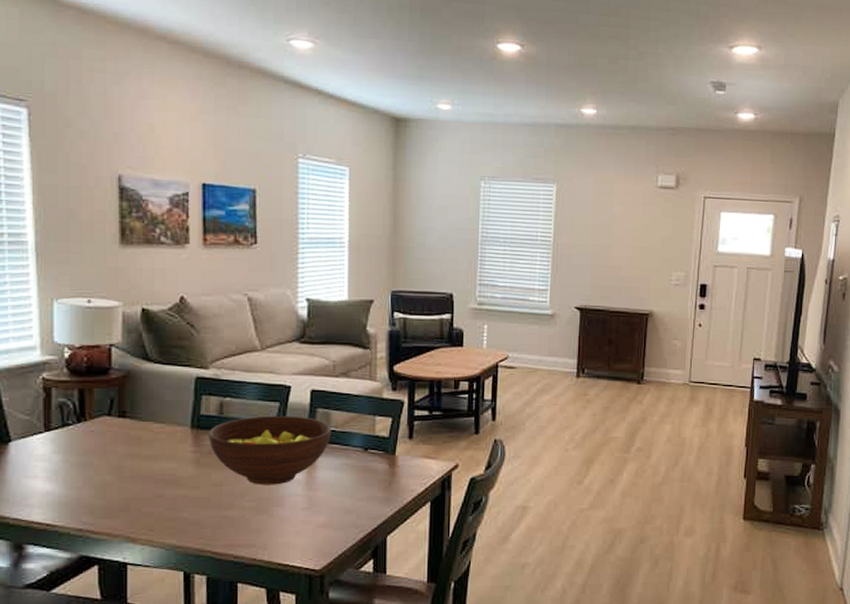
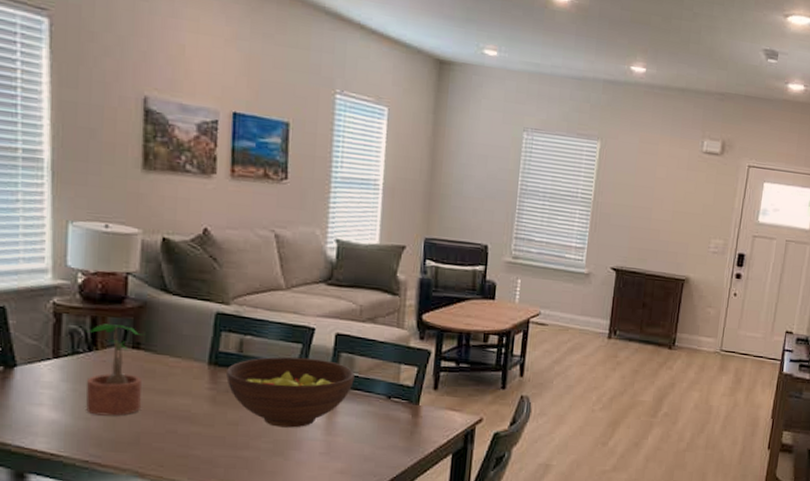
potted plant: none [75,395,130,484] -> present [86,324,145,416]

